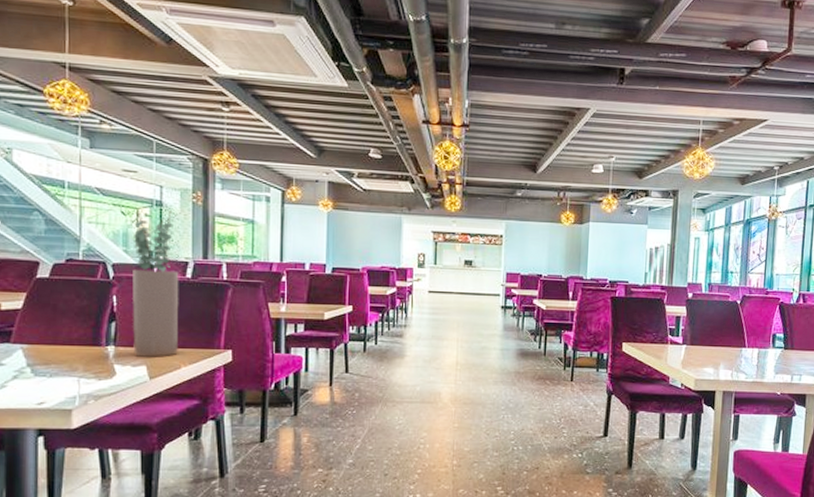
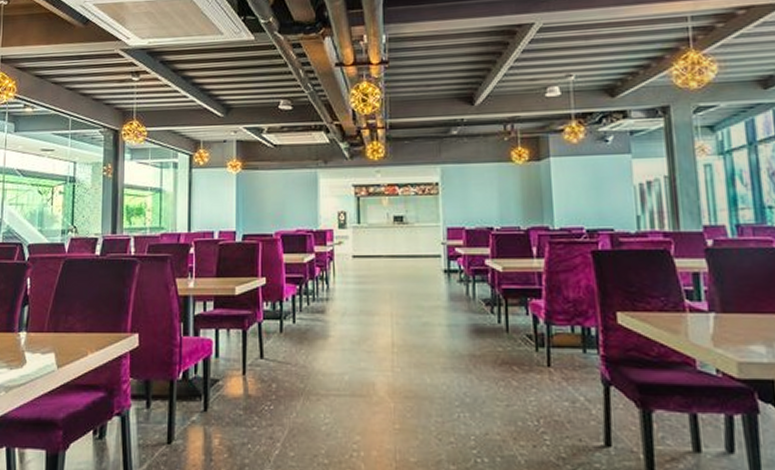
vase: present [131,211,179,357] -> none [43,186,89,343]

